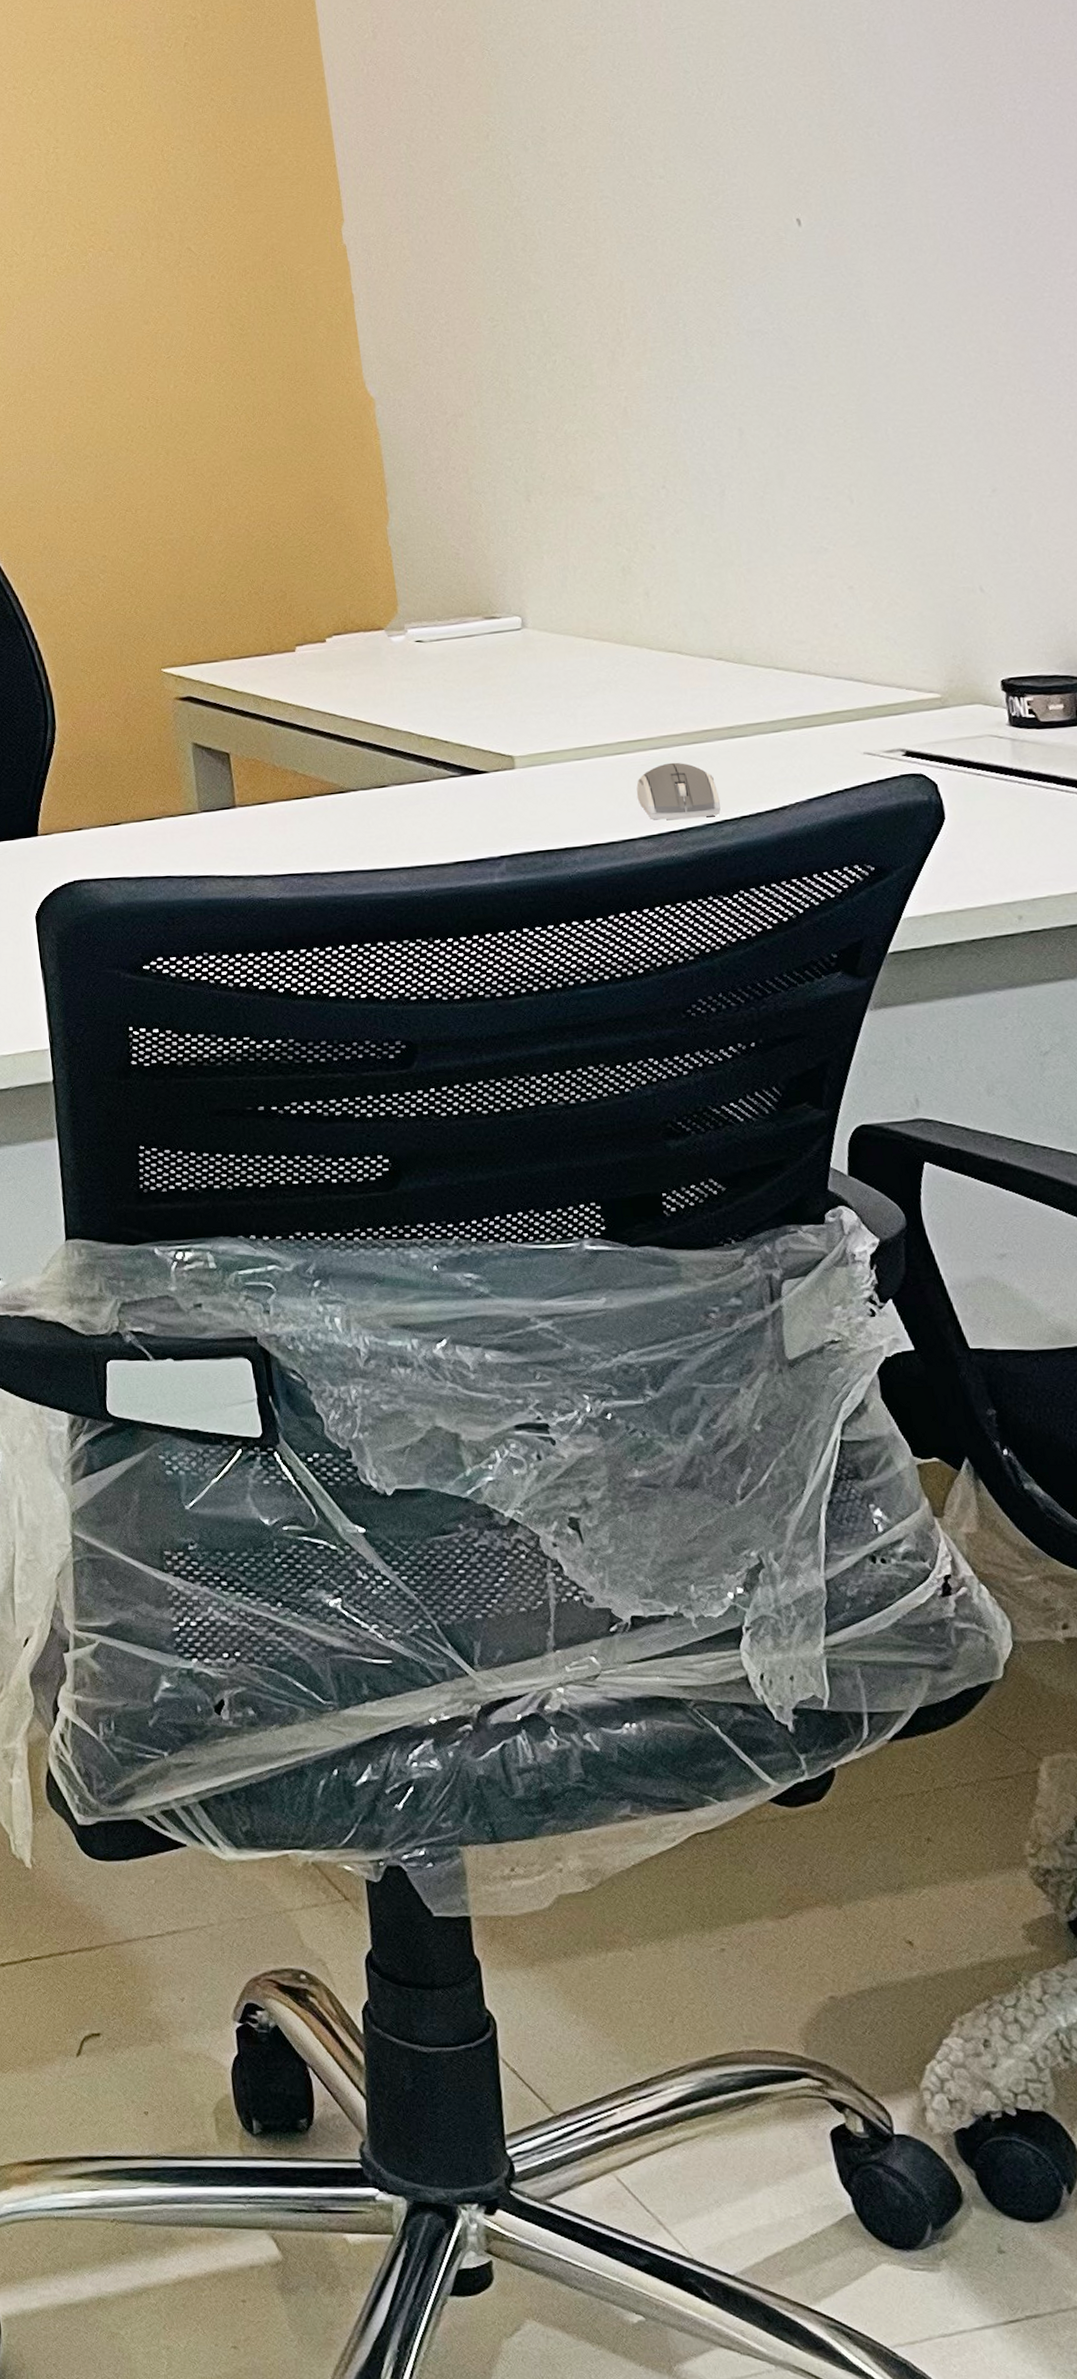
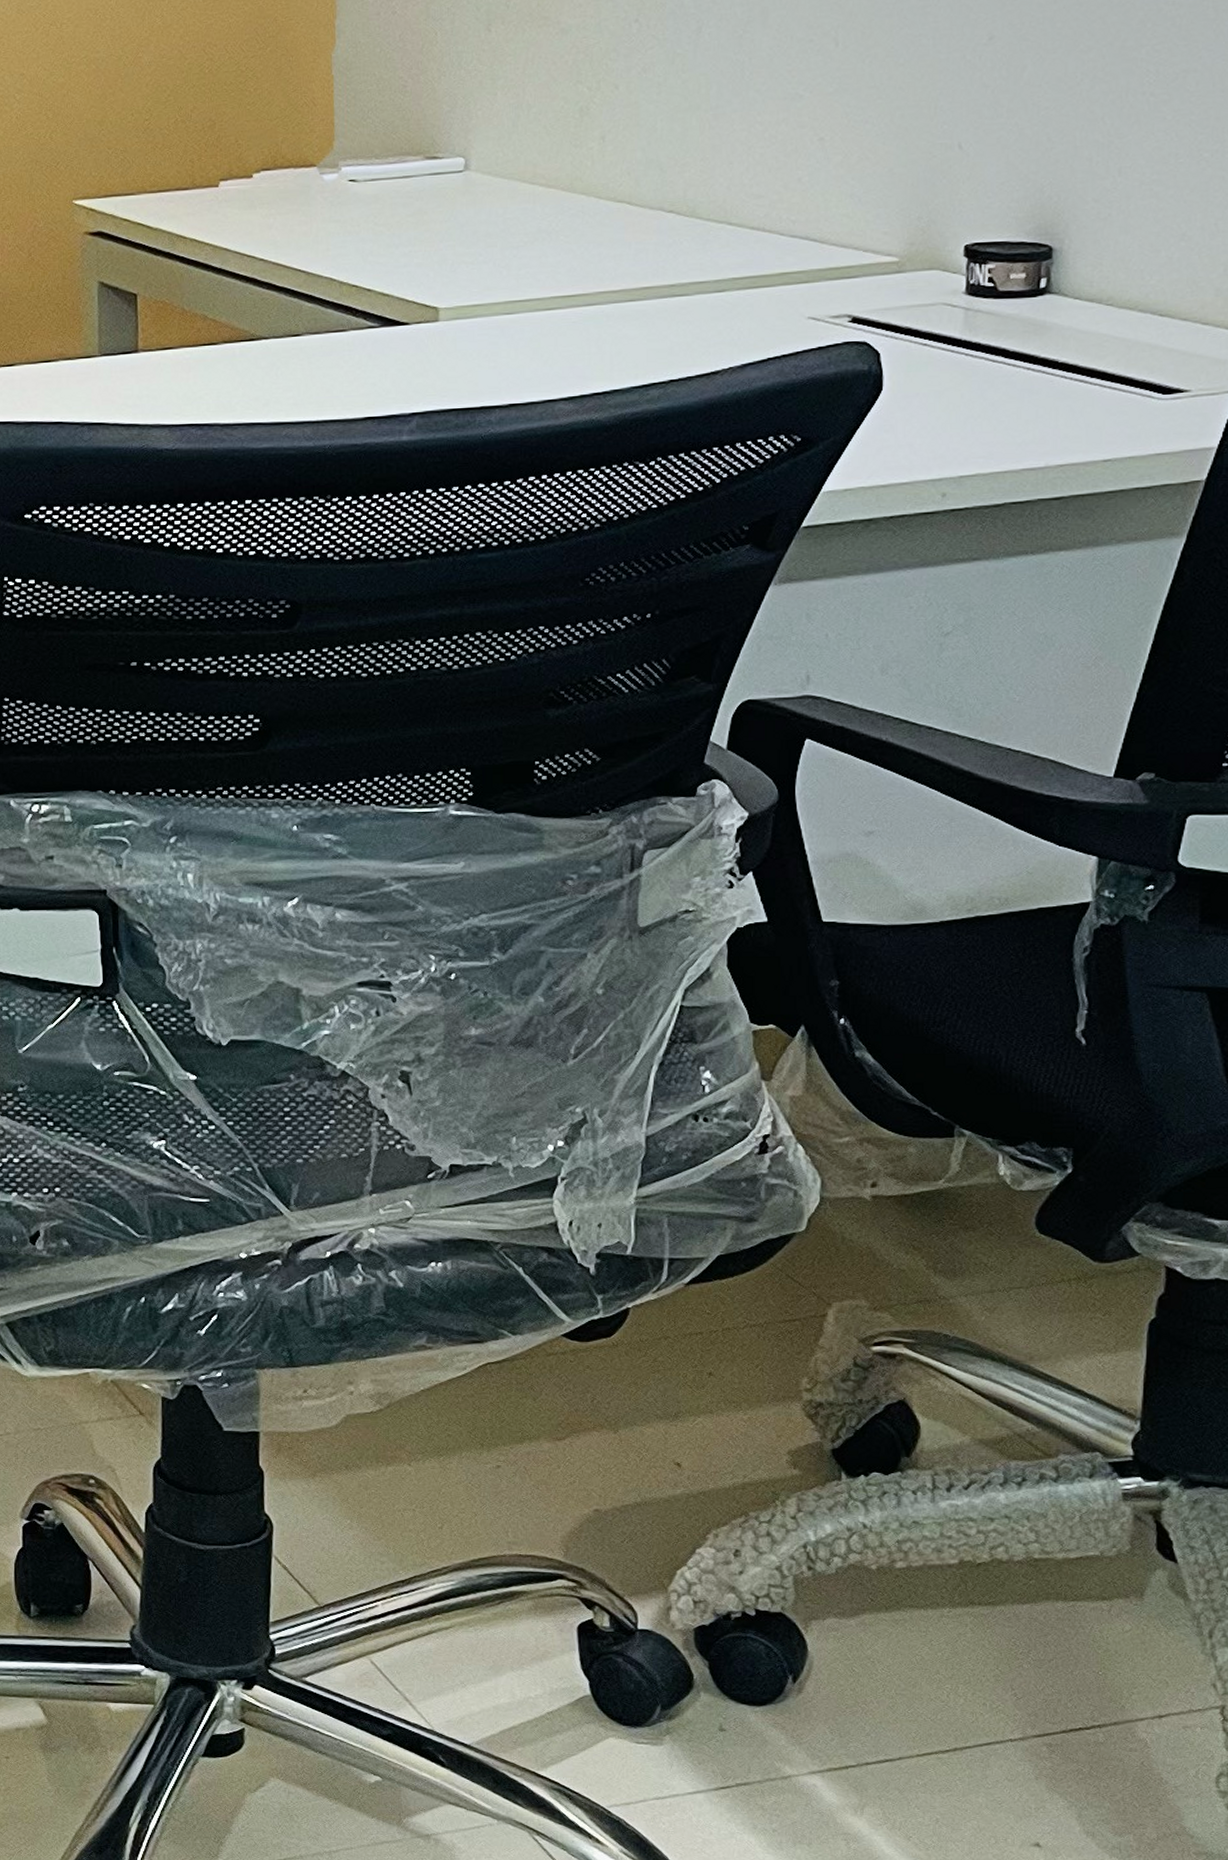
computer mouse: present [636,762,721,820] -> none [563,320,649,381]

